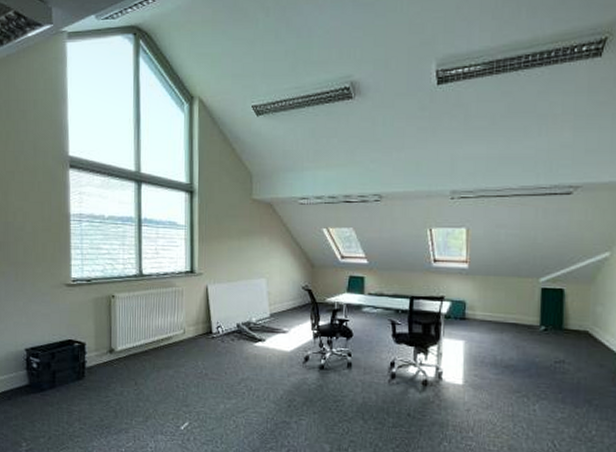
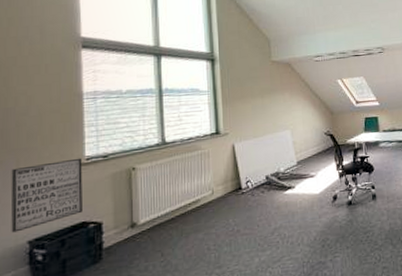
wall art: none [11,278,69,339] -> present [10,158,83,233]

